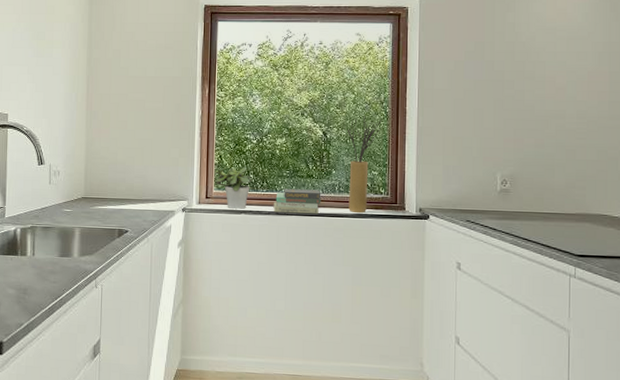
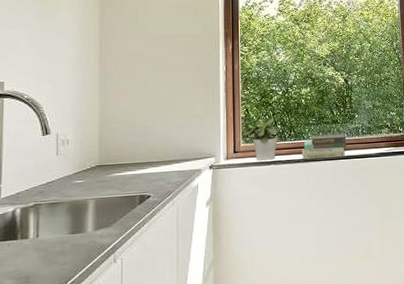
vase: present [348,116,382,214] -> none [367,62,396,153]

